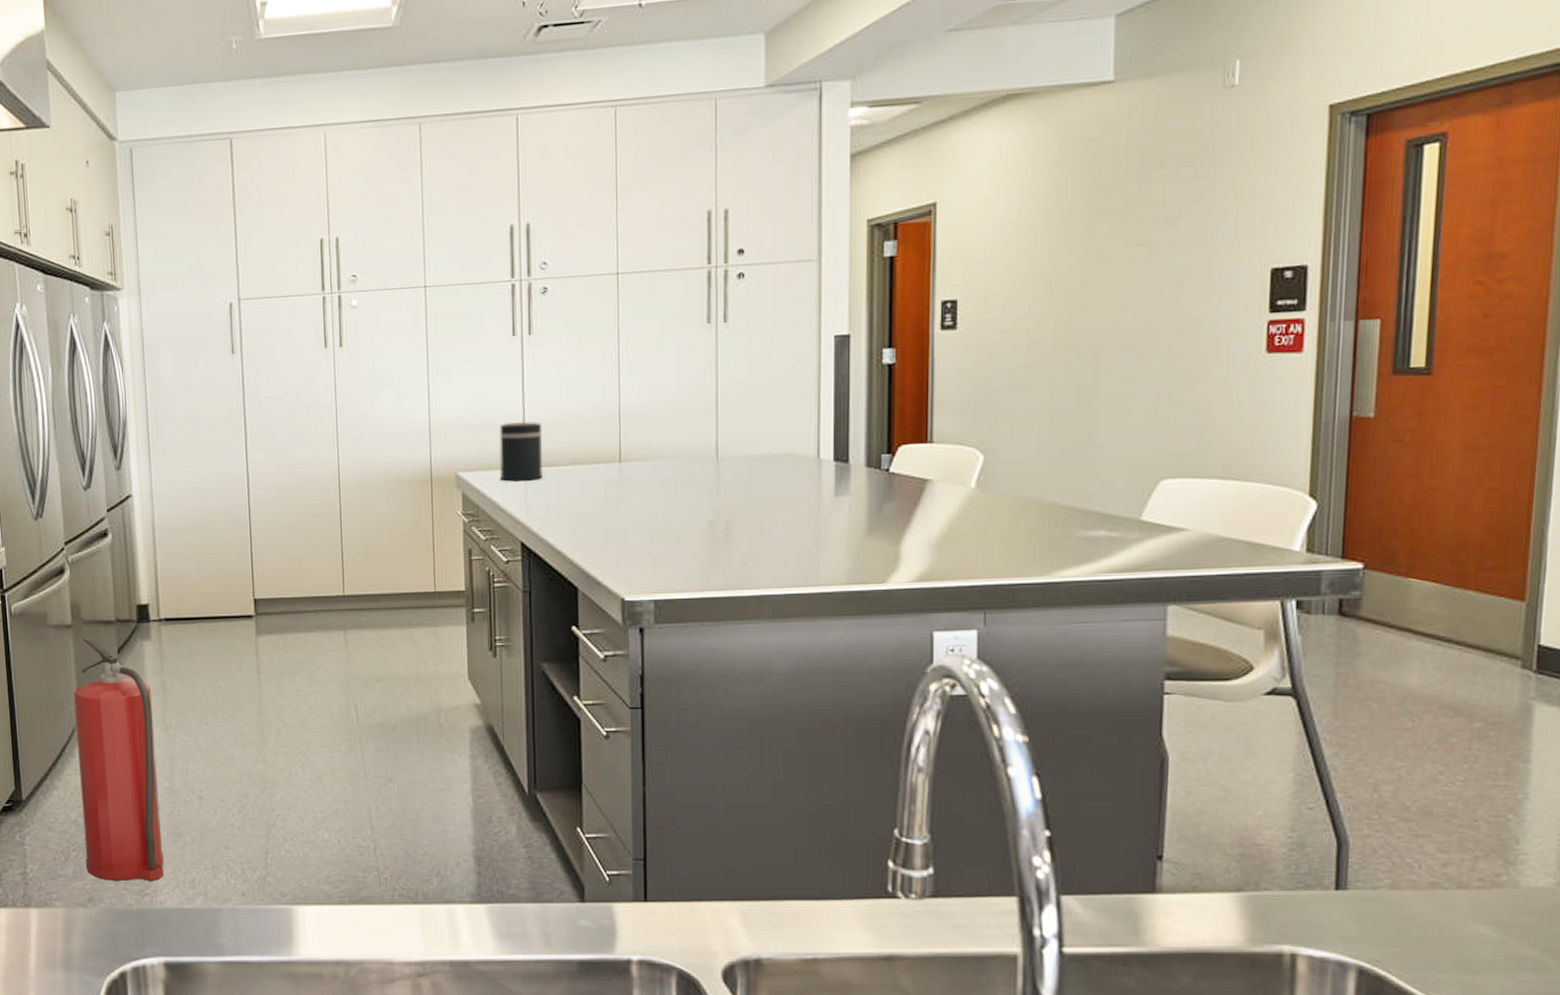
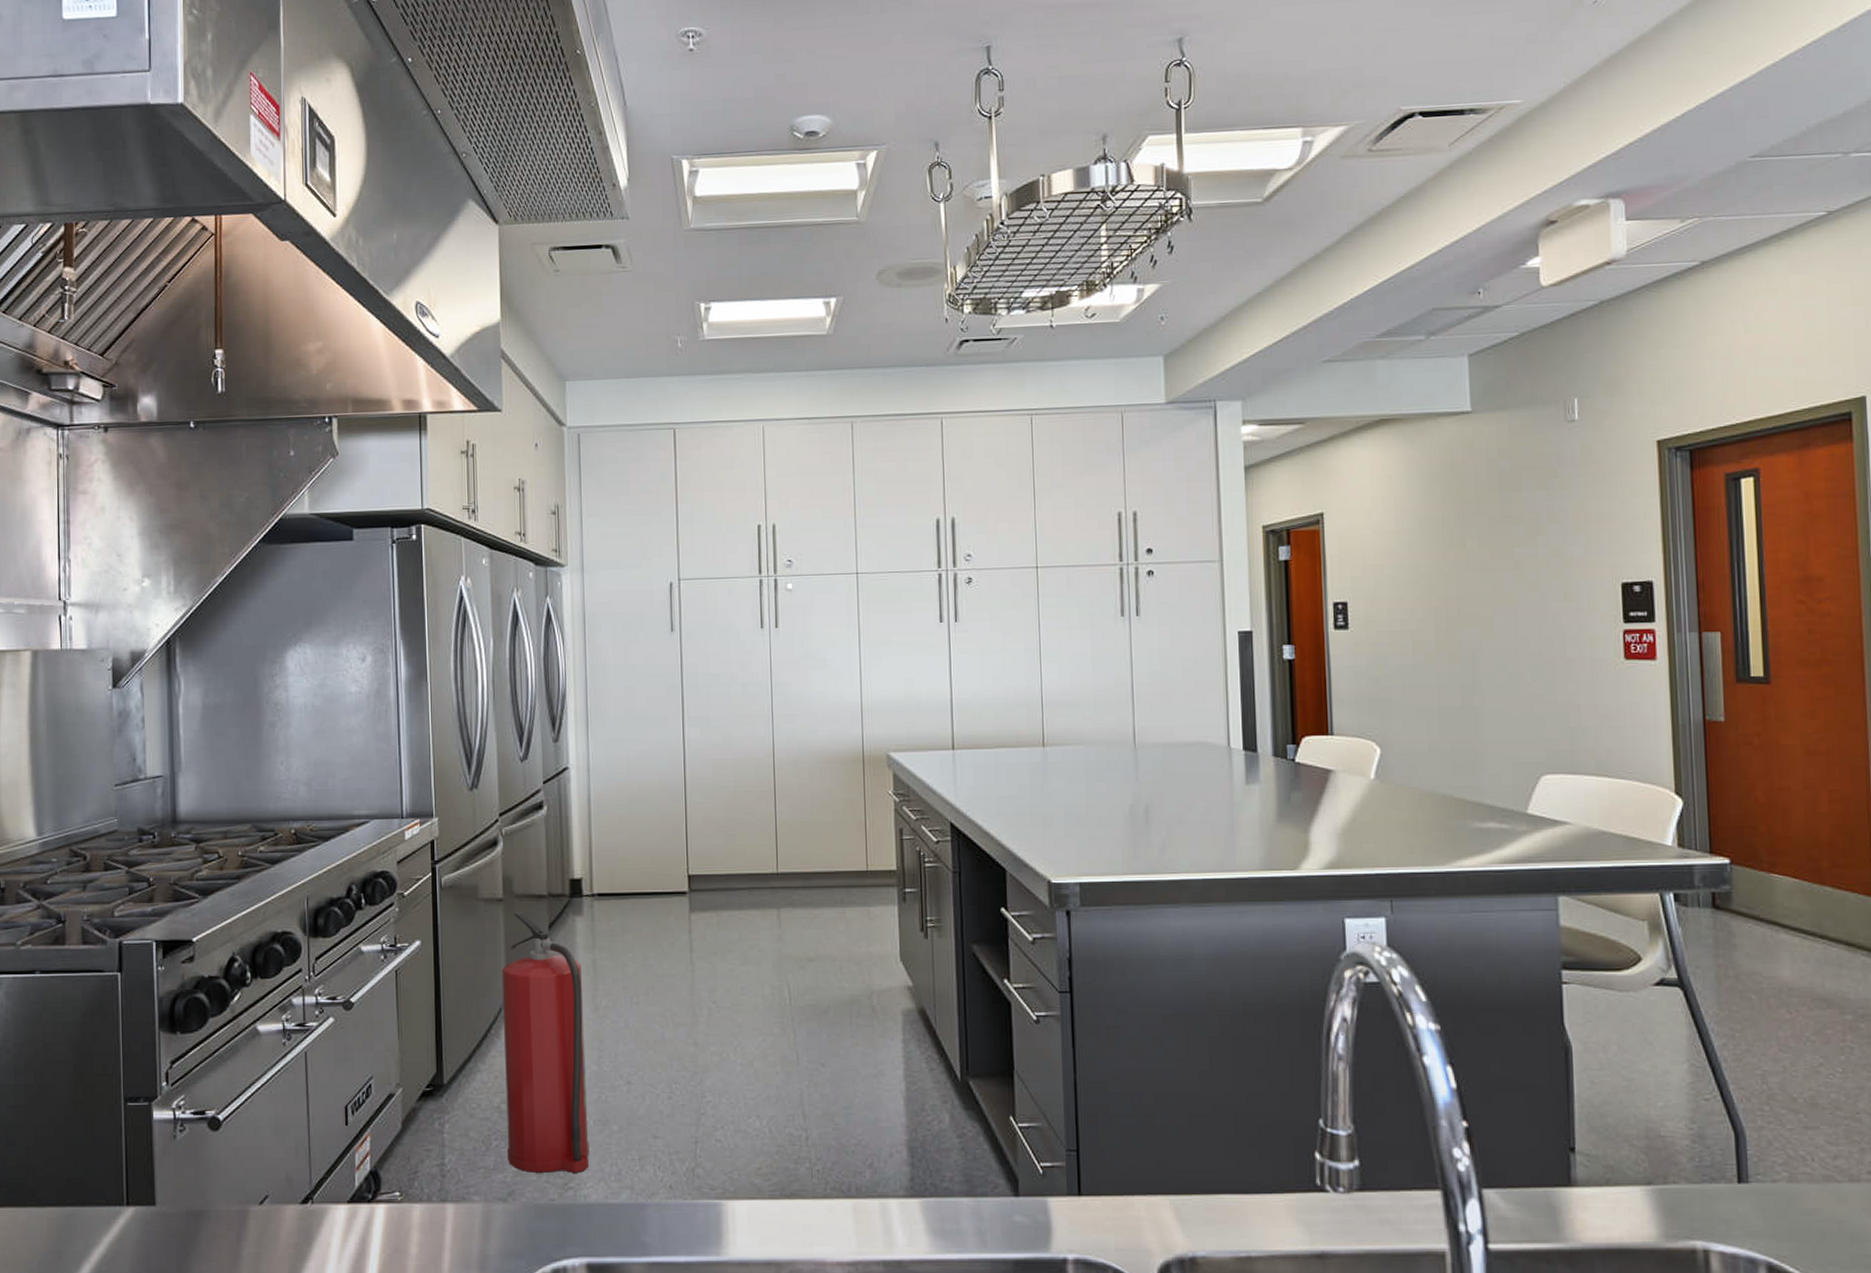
cylinder: present [499,421,544,483] -> none [928,704,971,764]

